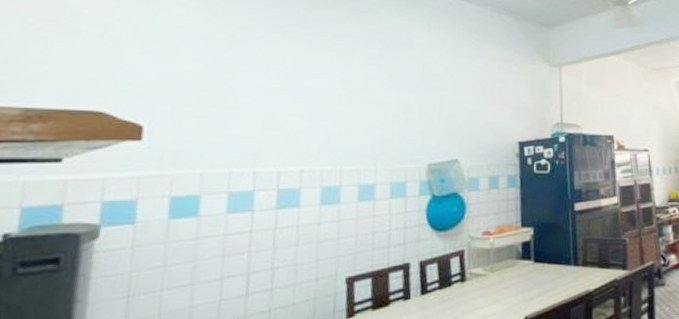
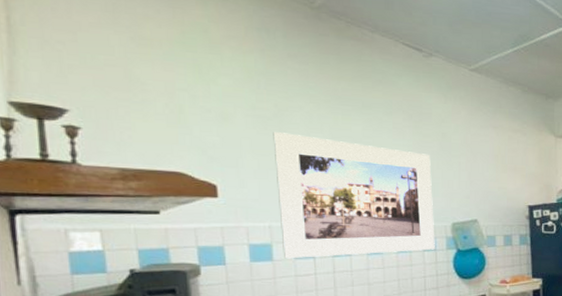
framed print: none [212,64,408,213] -> present [273,132,435,259]

